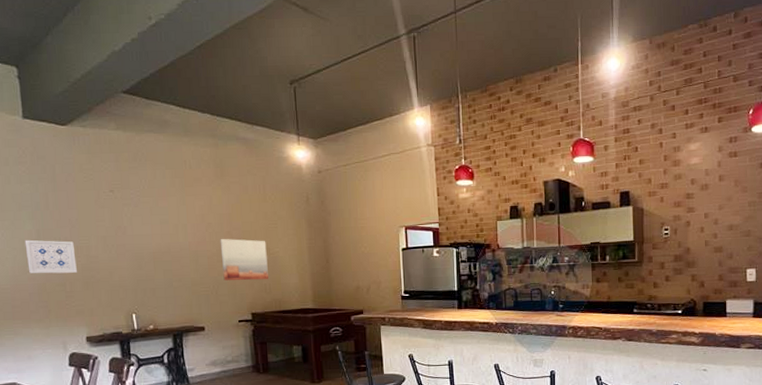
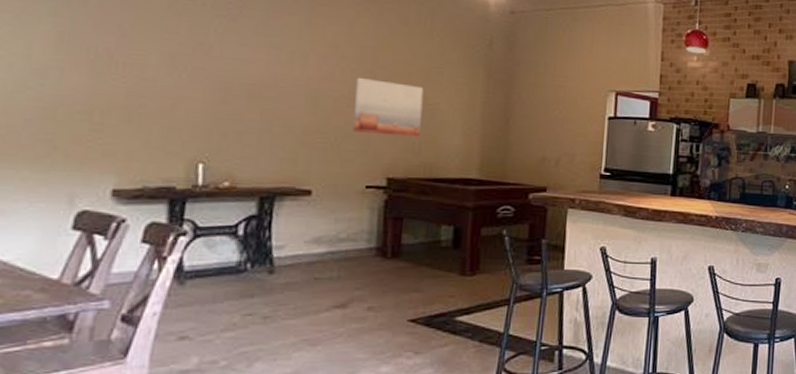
wall art: present [25,239,77,274] -> none [30,43,120,98]

